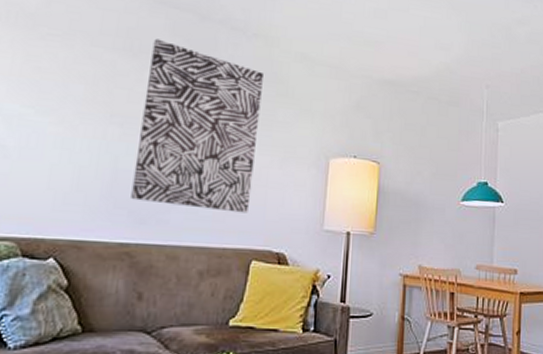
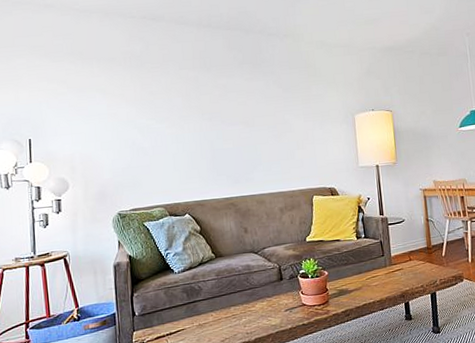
wall art: present [131,38,263,213] -> none [218,54,304,168]

